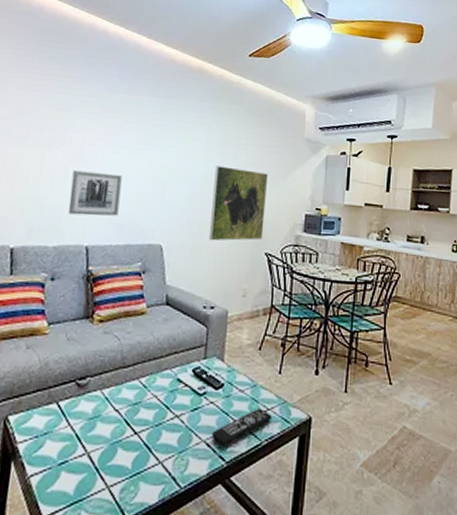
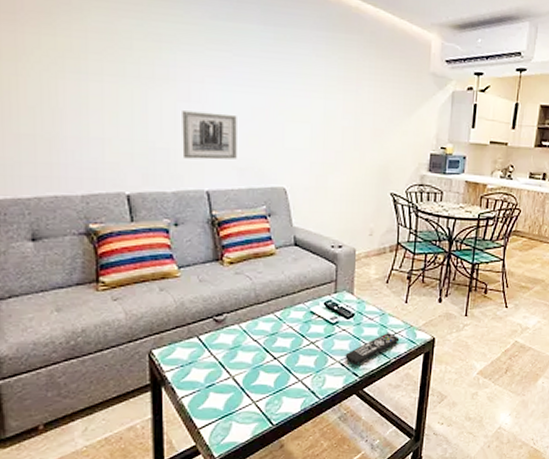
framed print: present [208,166,269,241] -> none [332,104,393,183]

